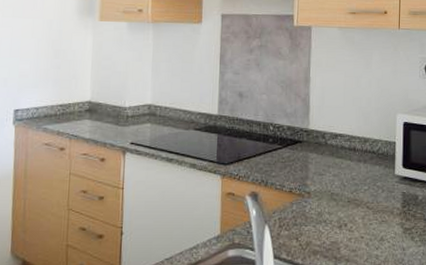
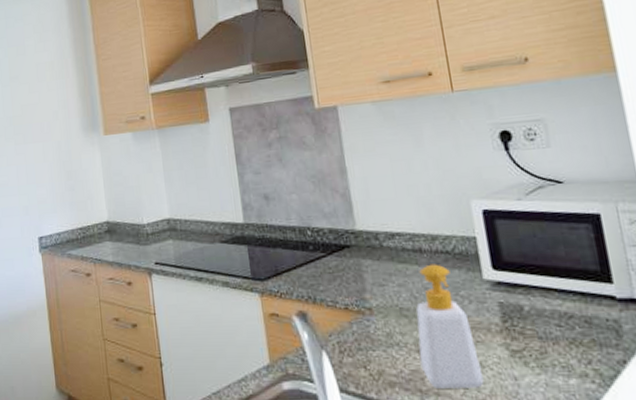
soap bottle: none [339,160,382,256] -> present [416,264,484,388]

